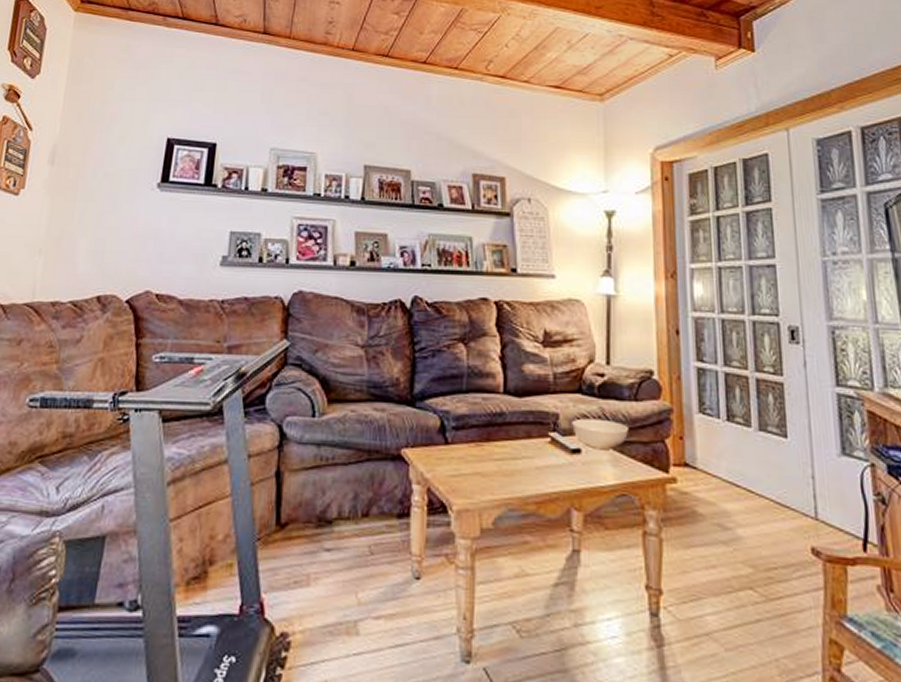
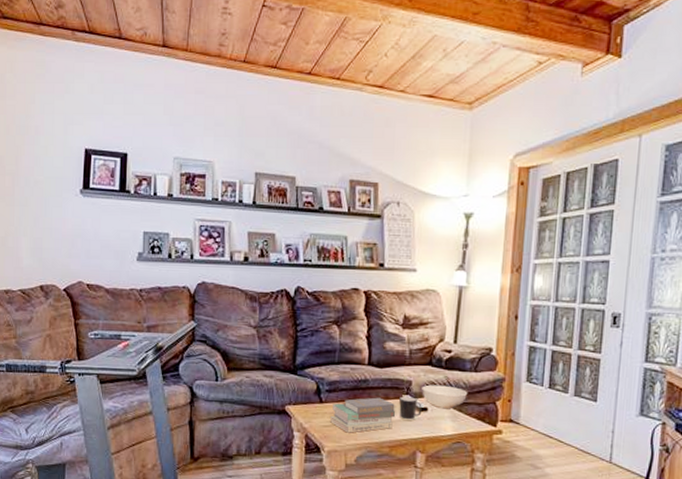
books: none [459,435,542,485] -> present [330,397,396,433]
mug: none [543,434,574,468] -> present [398,396,422,421]

